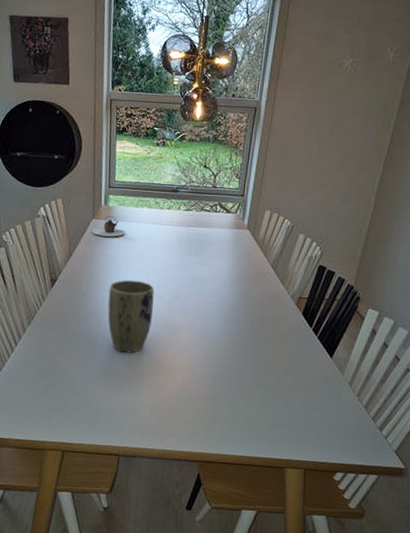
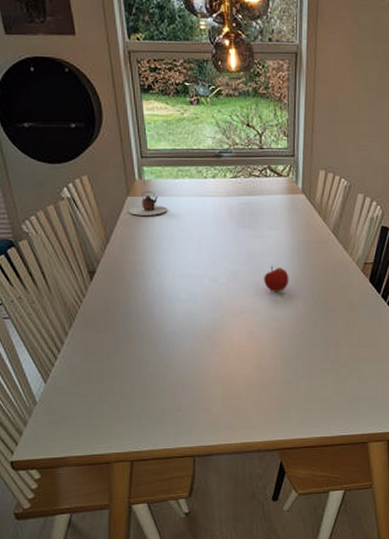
plant pot: present [107,280,155,353] -> none [158,262,211,345]
fruit: none [202,291,227,316] -> present [263,266,289,292]

